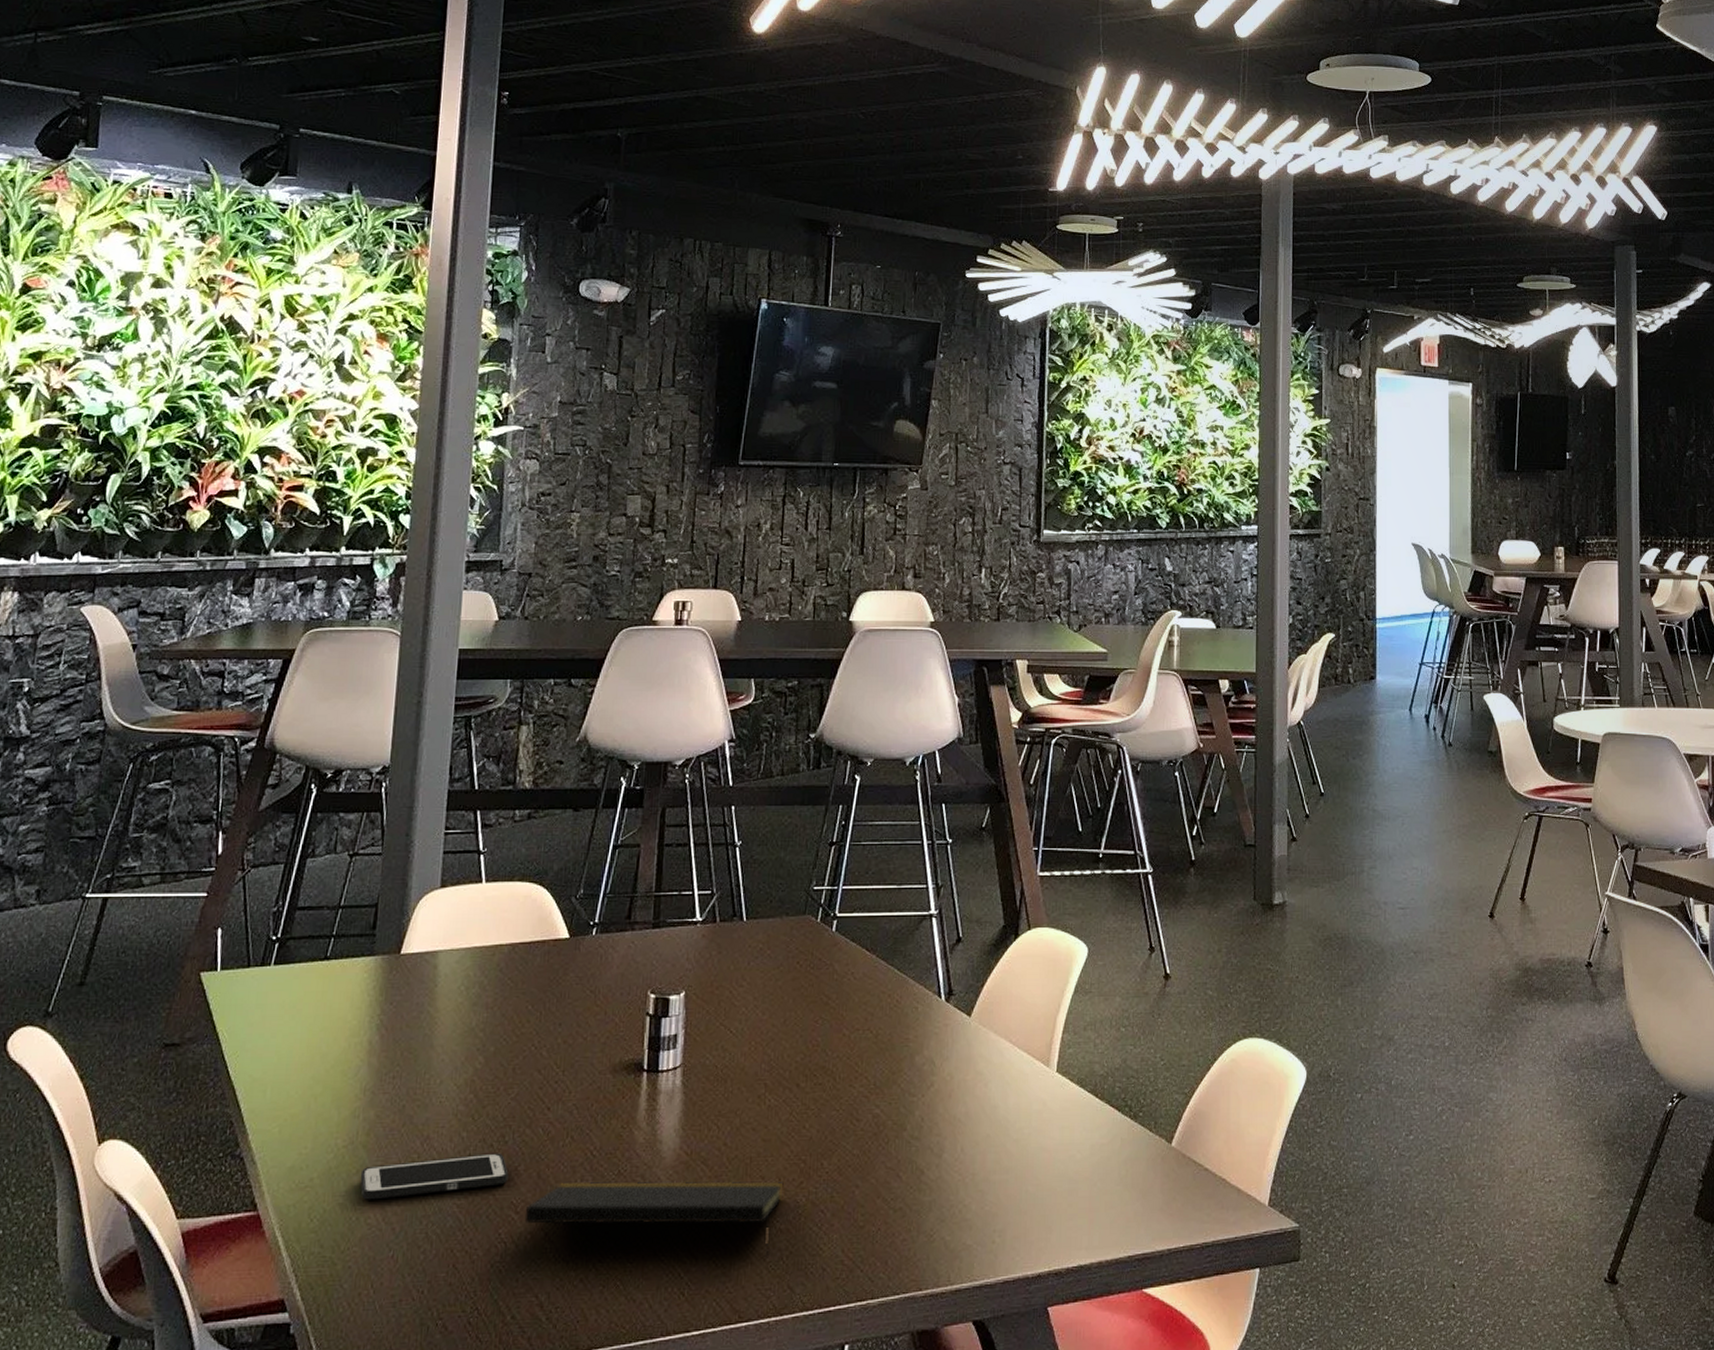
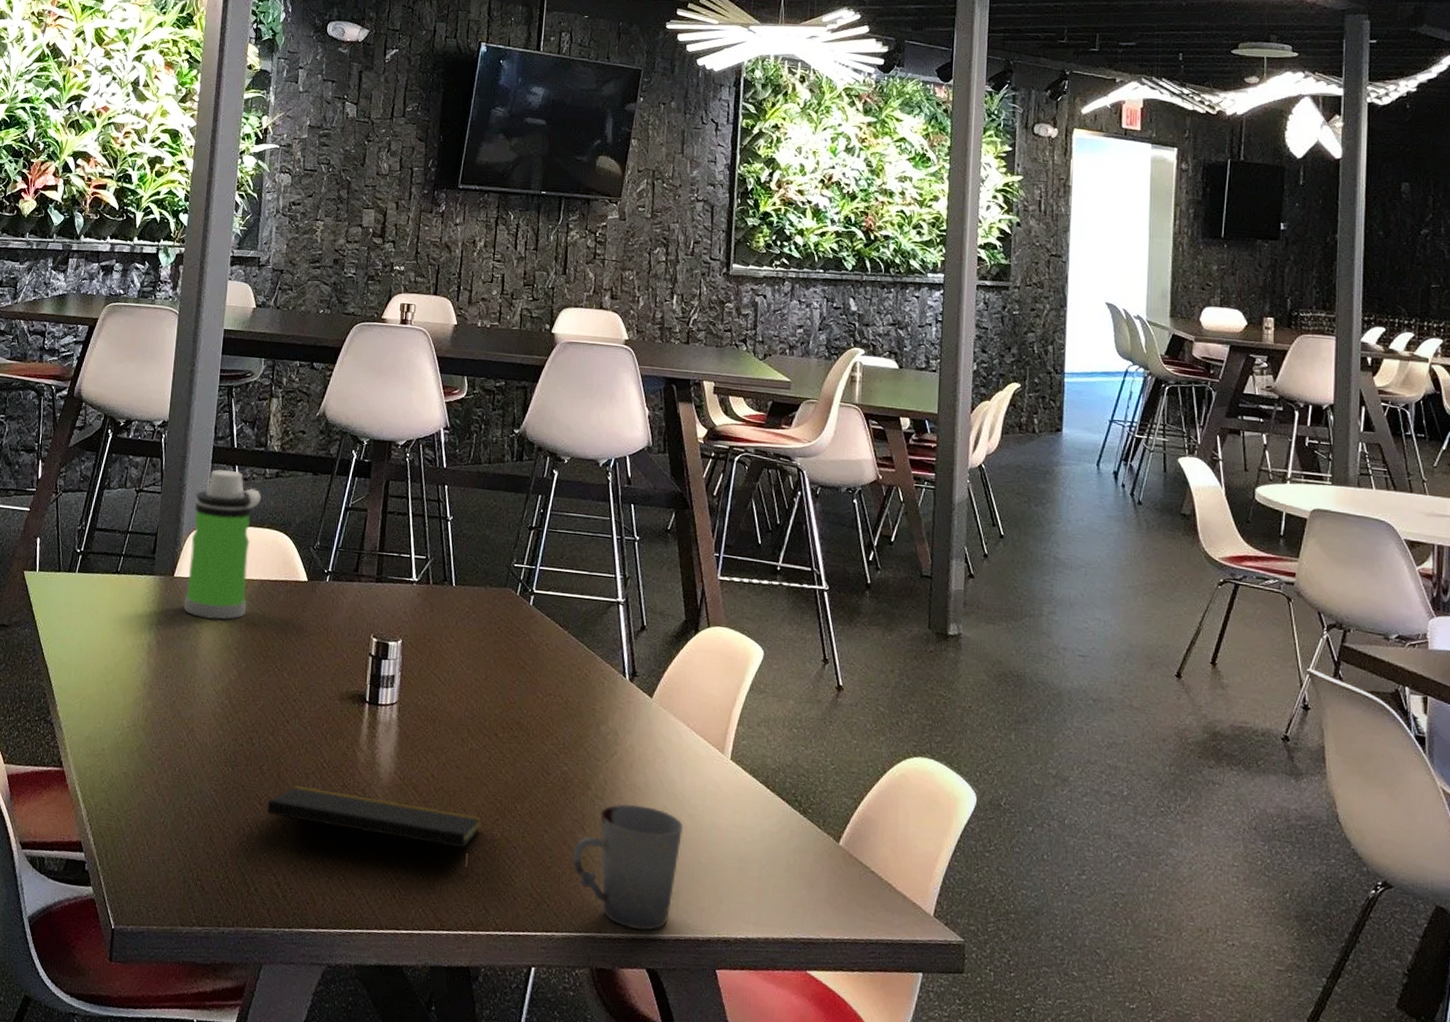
cell phone: present [360,1153,509,1200] -> none [139,746,255,779]
water bottle: none [413,816,510,999] -> present [183,469,261,620]
cup: none [887,1138,1009,1279] -> present [572,804,684,931]

